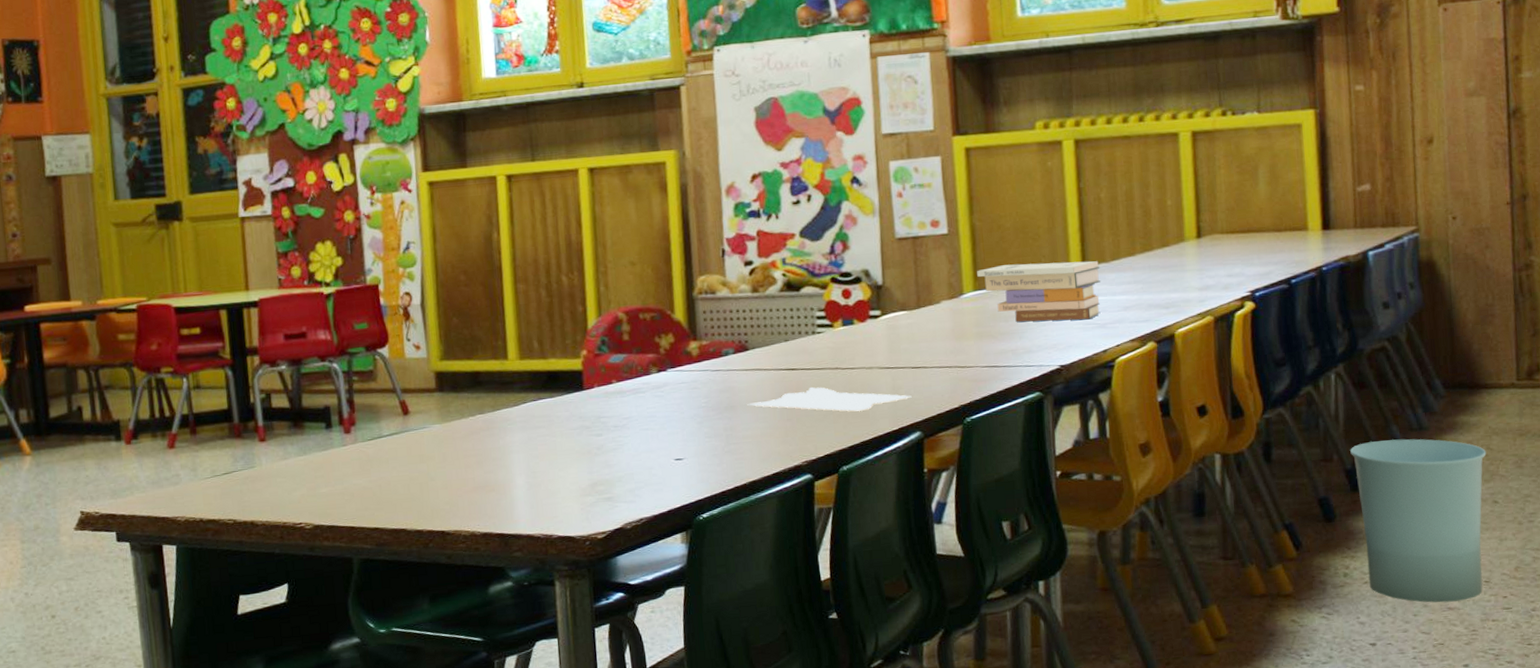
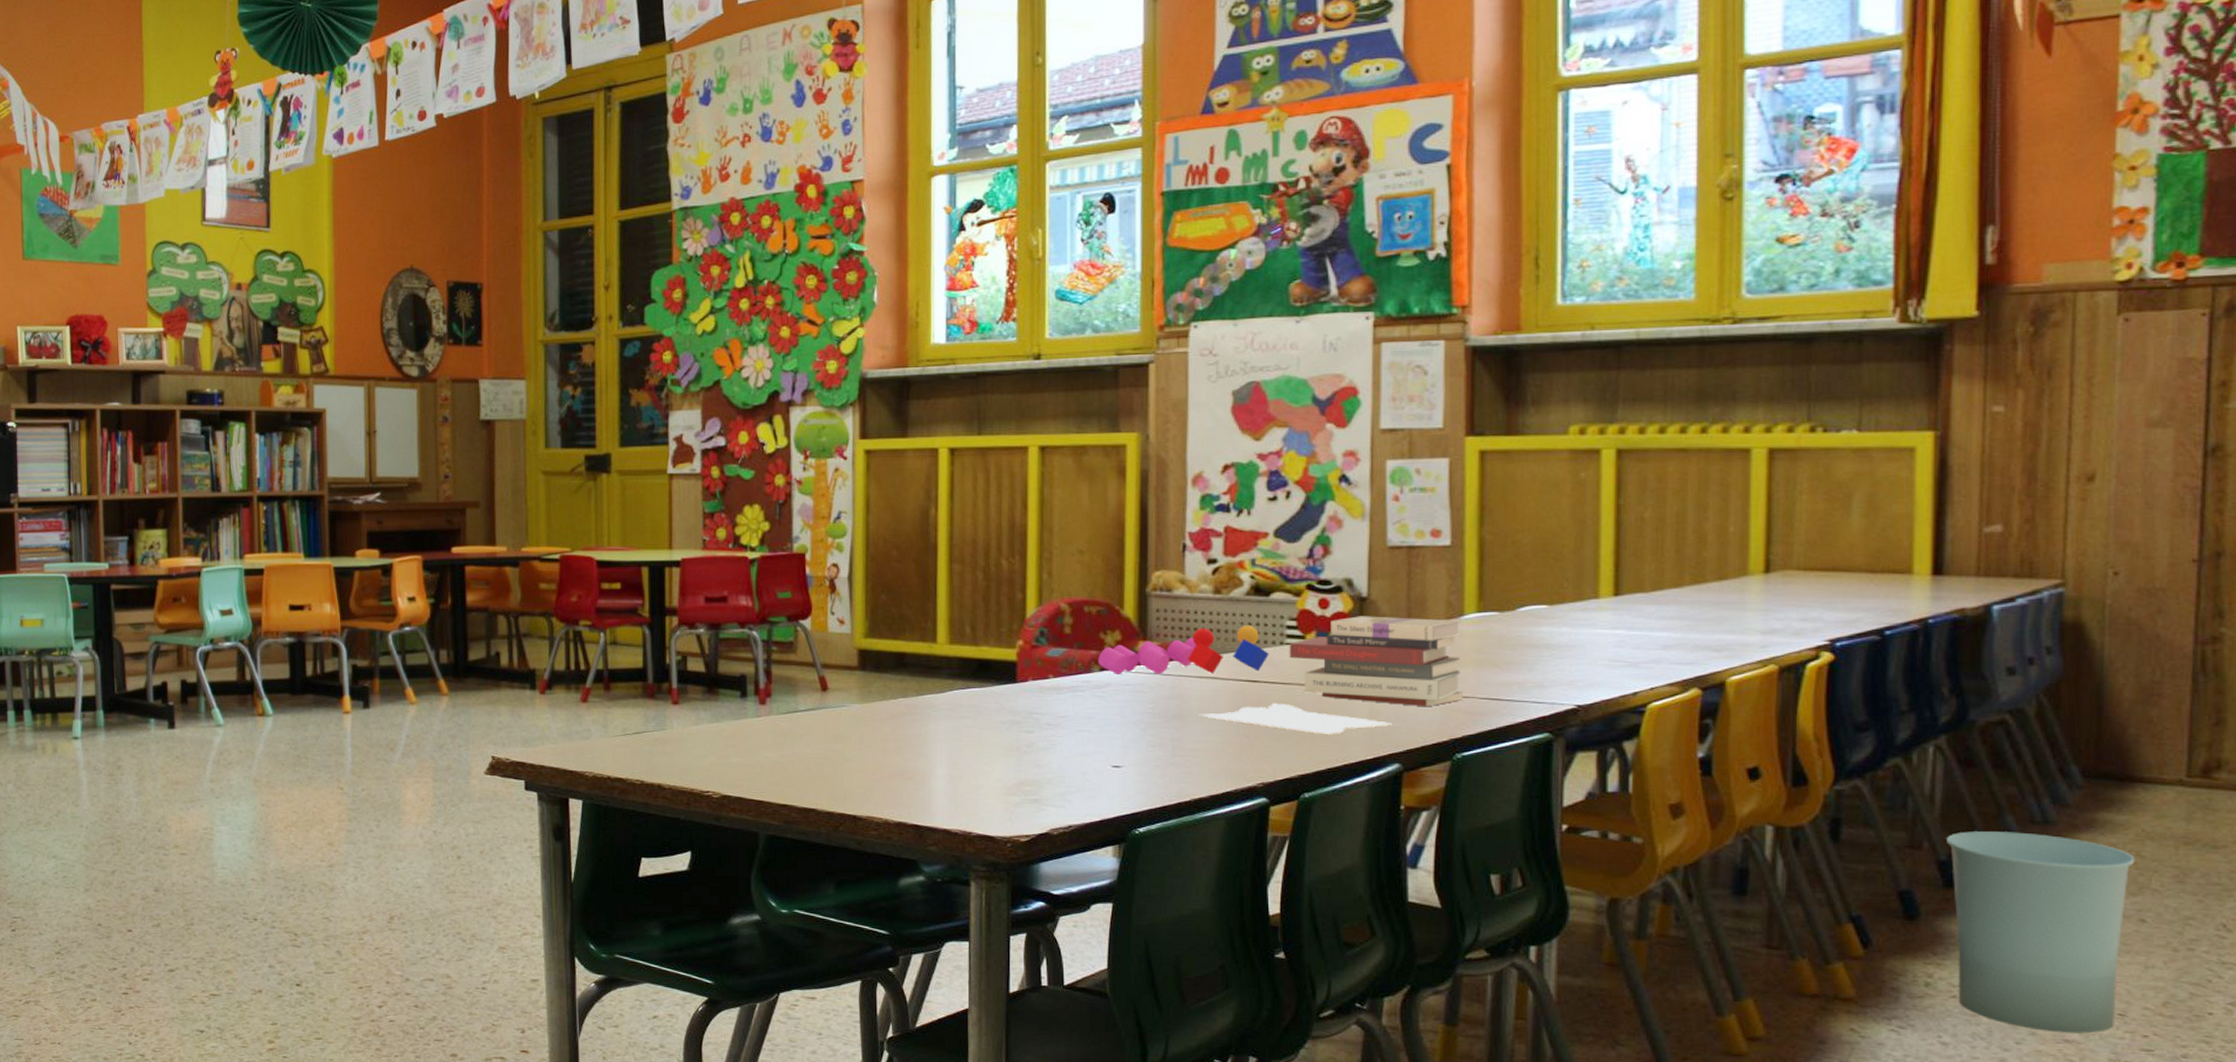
toy blocks: none [655,318,803,374] -> present [1098,624,1269,674]
books: none [820,299,968,379] -> present [1289,616,1463,707]
books: present [977,261,1101,322] -> none [1483,586,1637,656]

